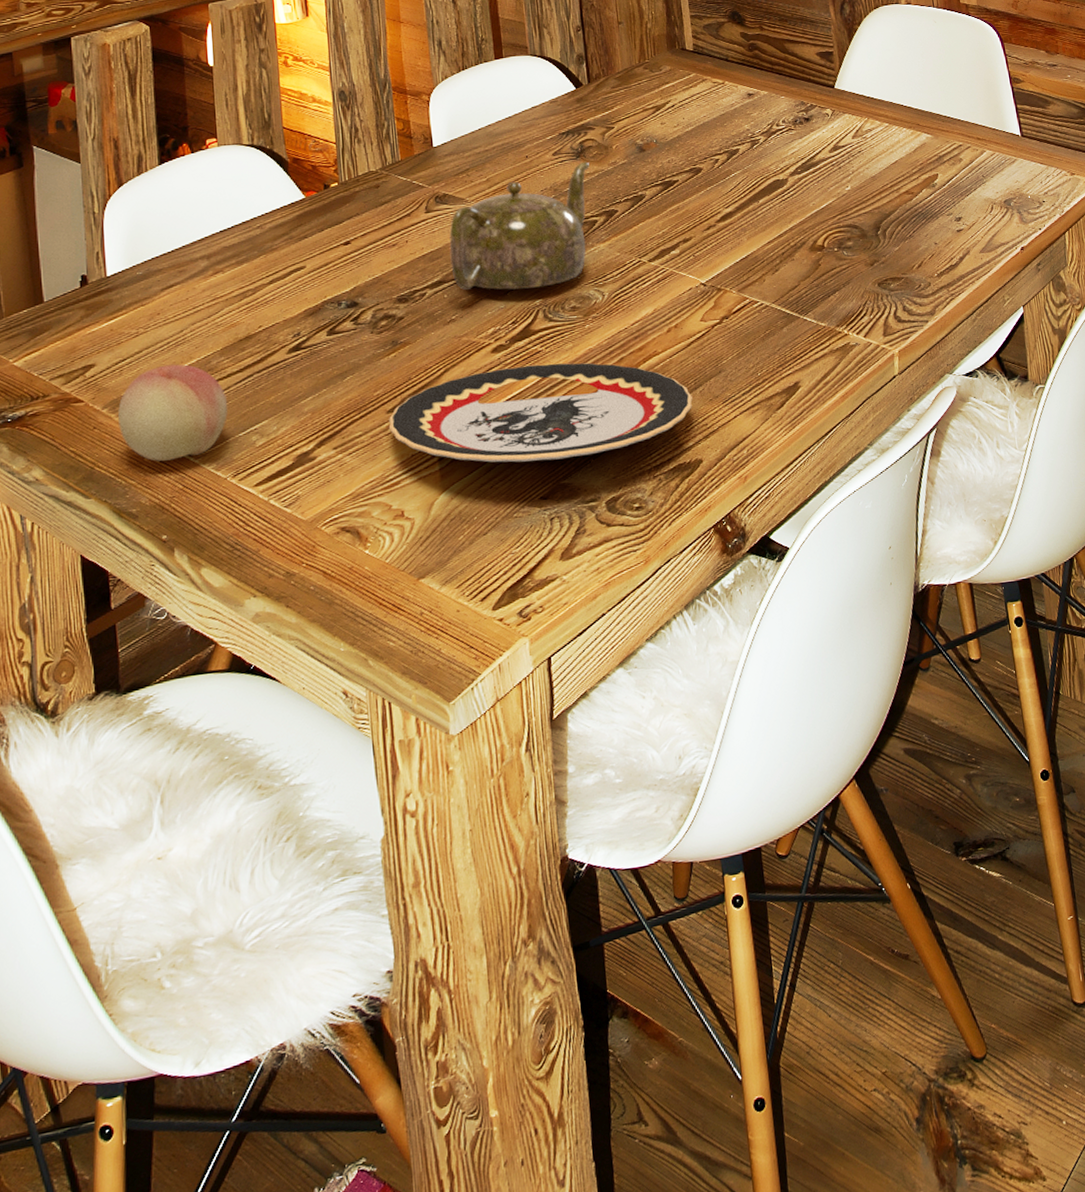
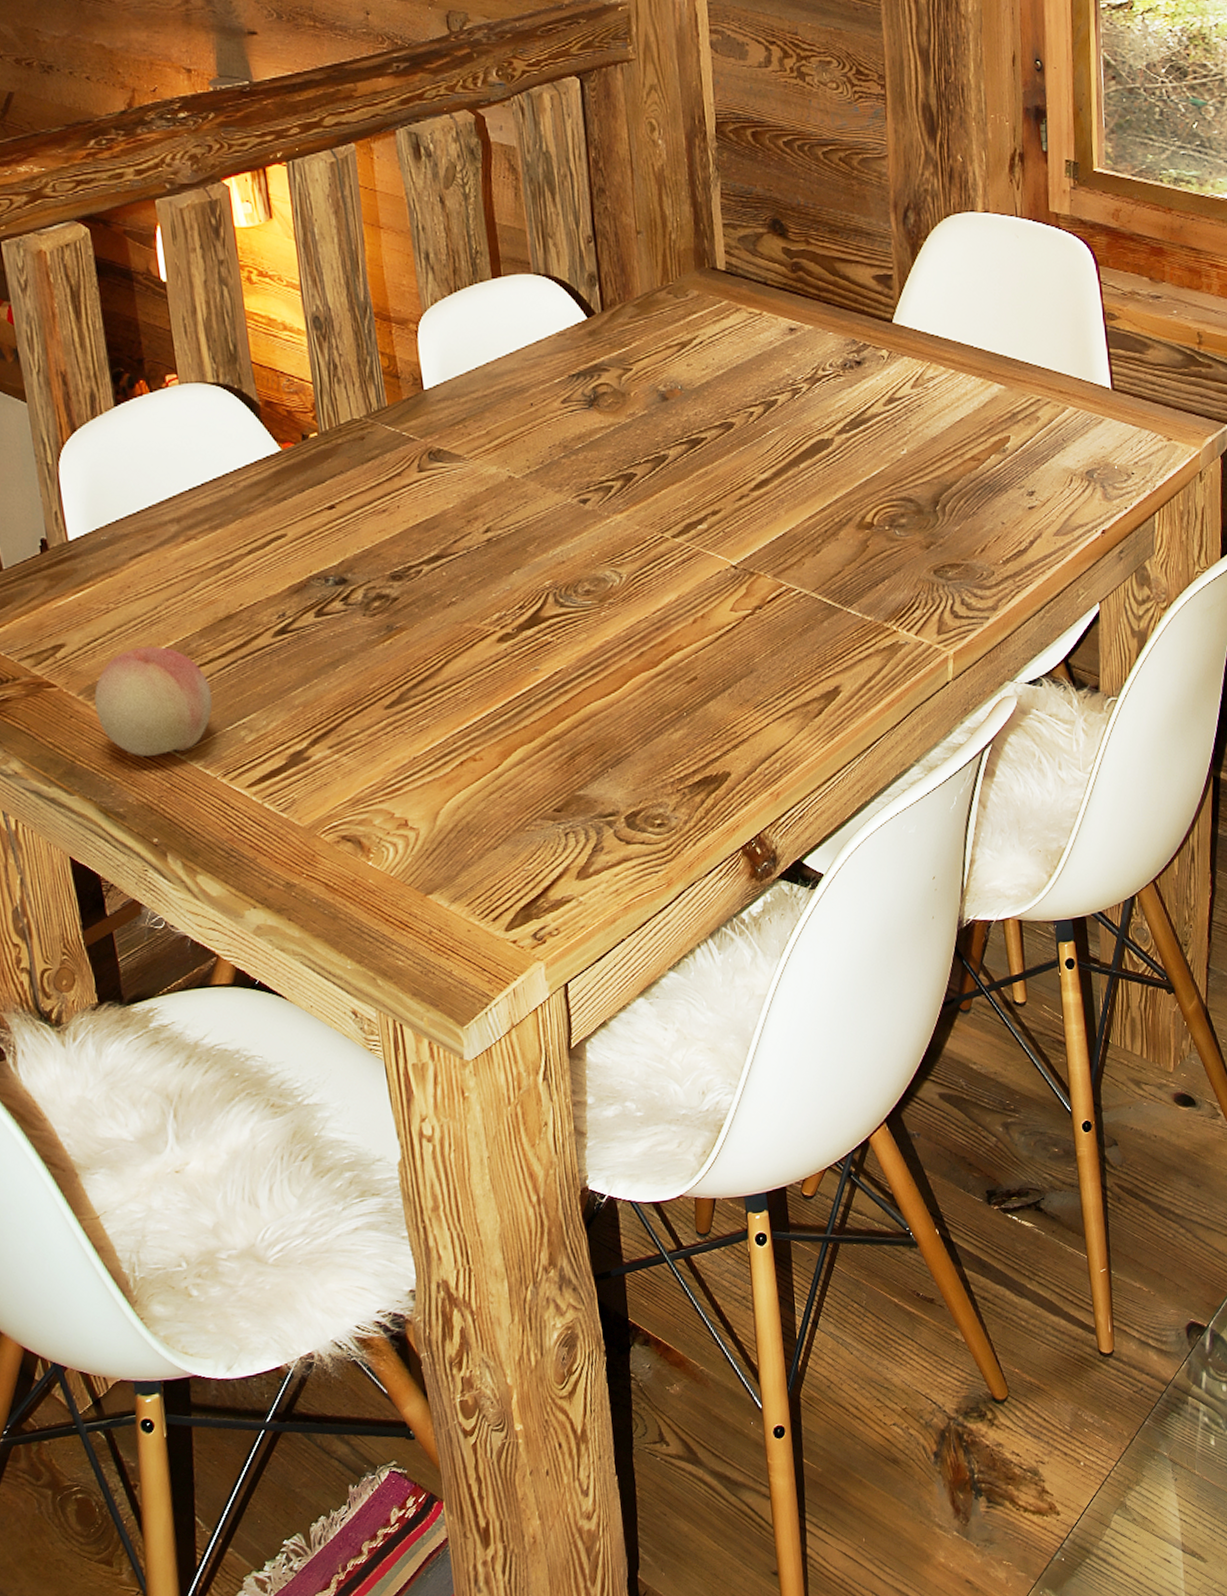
plate: present [388,362,693,463] -> none [387,656,721,770]
teapot: present [449,161,590,290] -> none [446,411,604,568]

